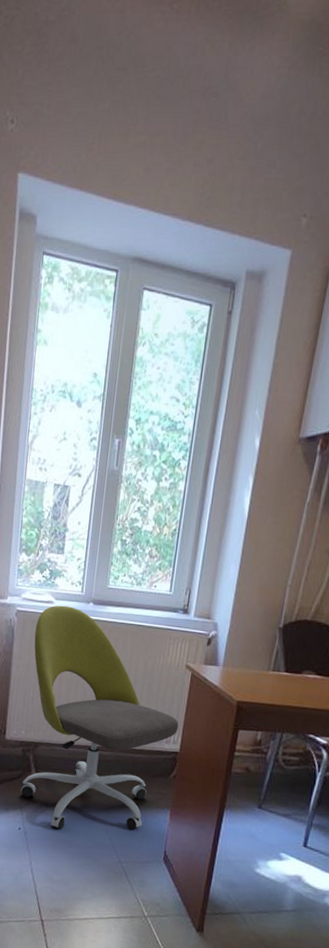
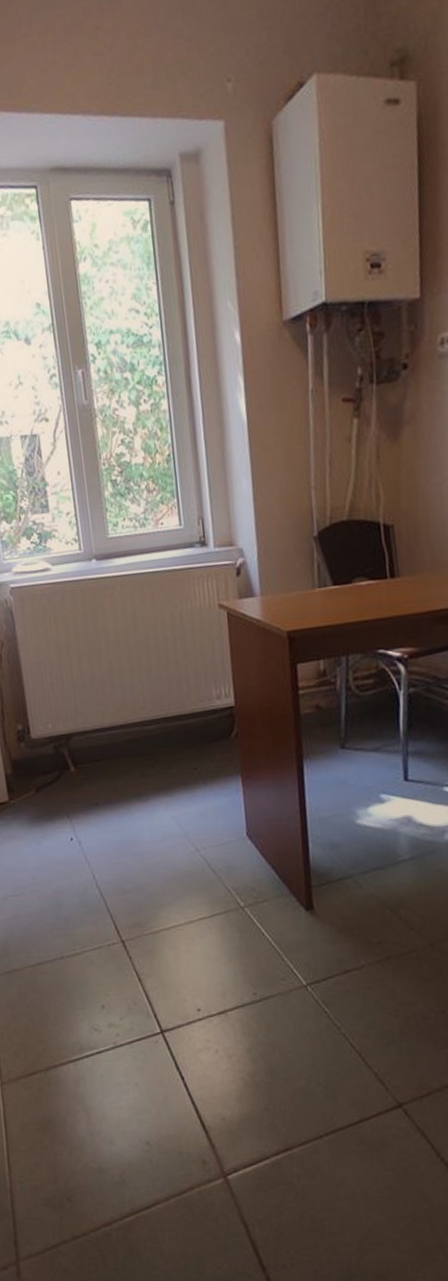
office chair: present [20,605,179,831] -> none [36,569,227,830]

